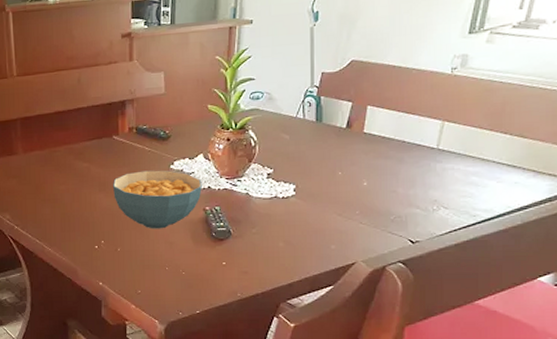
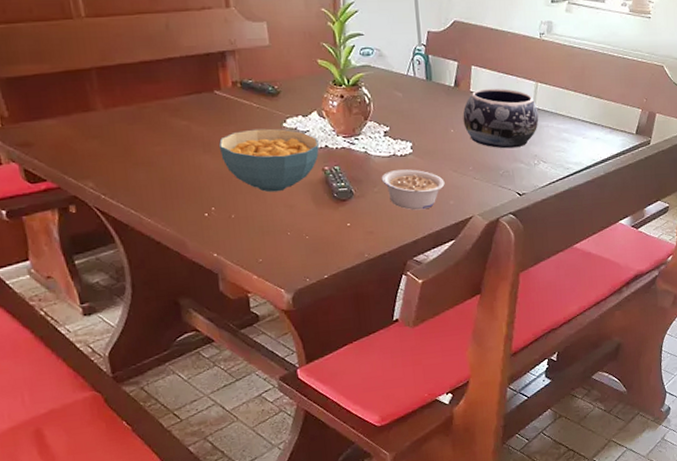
legume: none [260,211,327,253] -> present [381,169,445,211]
decorative bowl: none [353,128,443,193] -> present [463,88,539,149]

